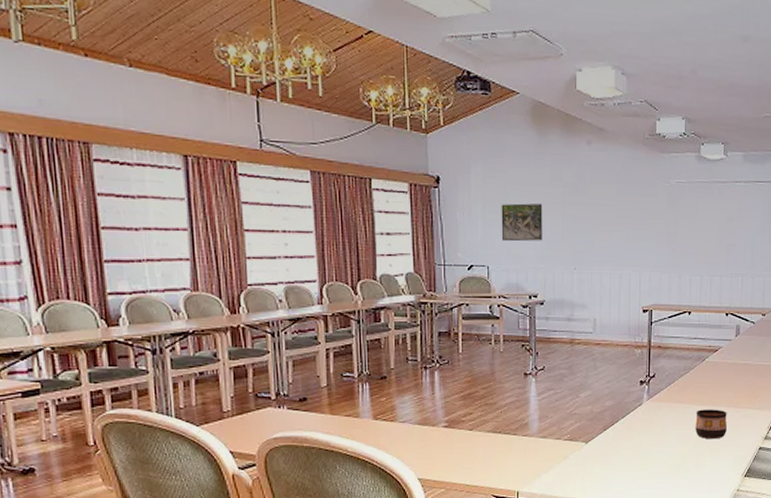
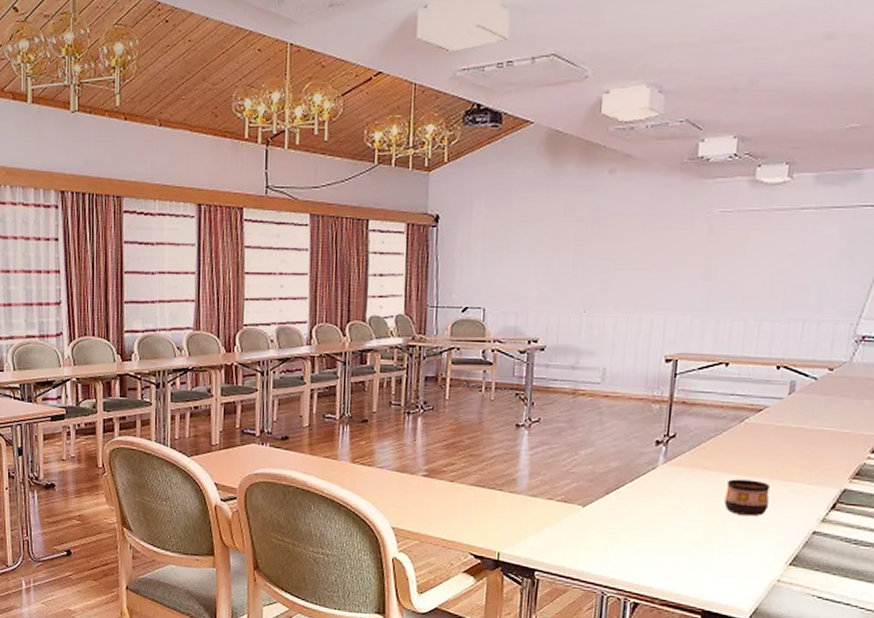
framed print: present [501,203,543,242] -> none [501,241,552,282]

